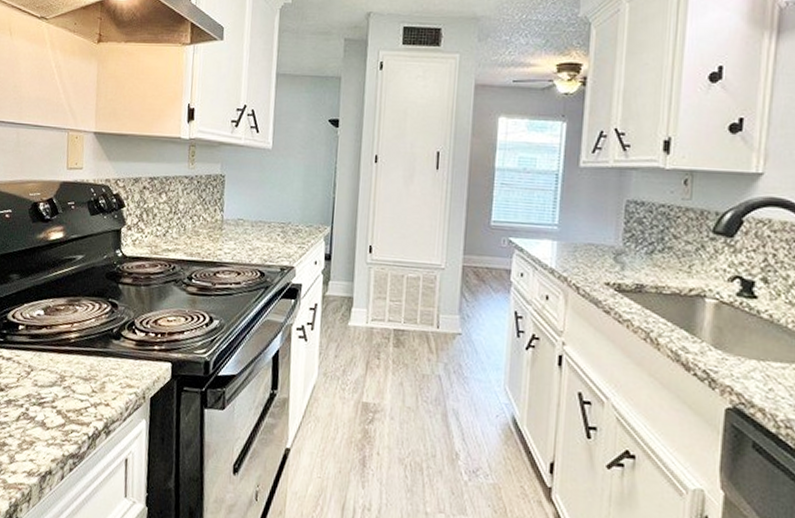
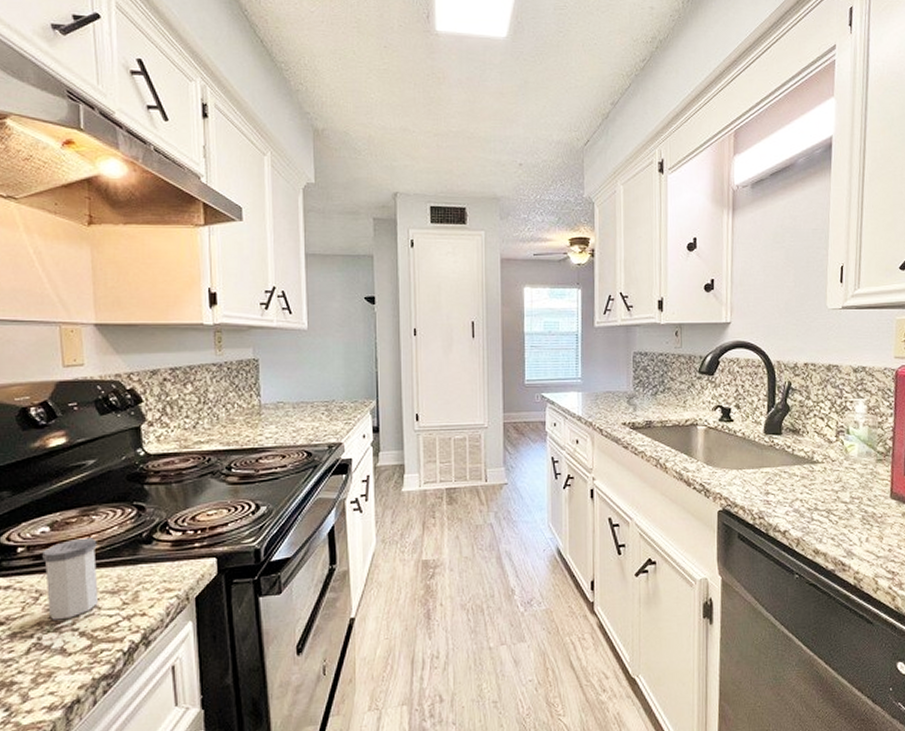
salt shaker: none [36,324,78,396] -> present [42,537,98,620]

